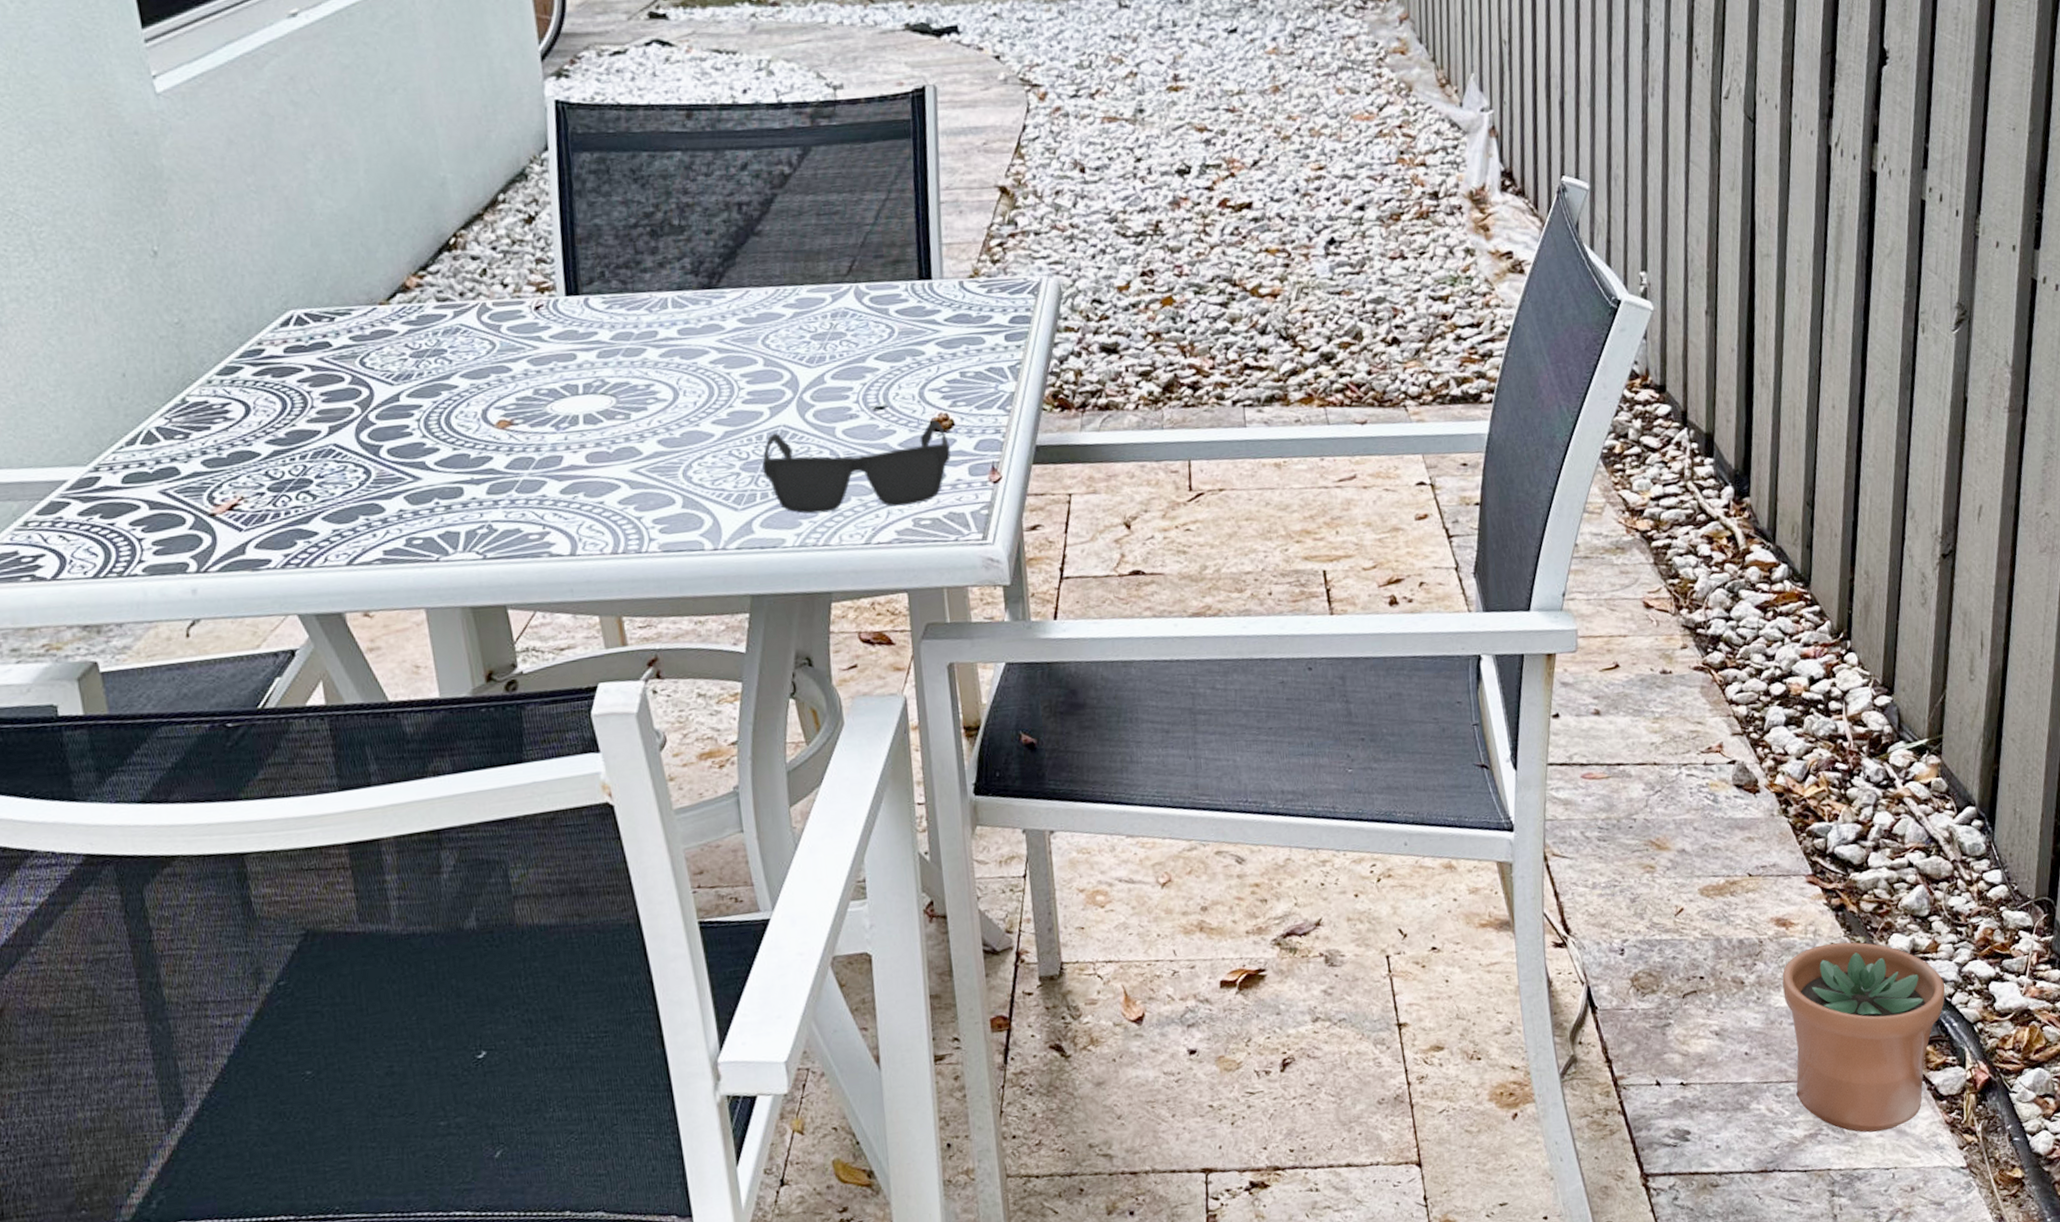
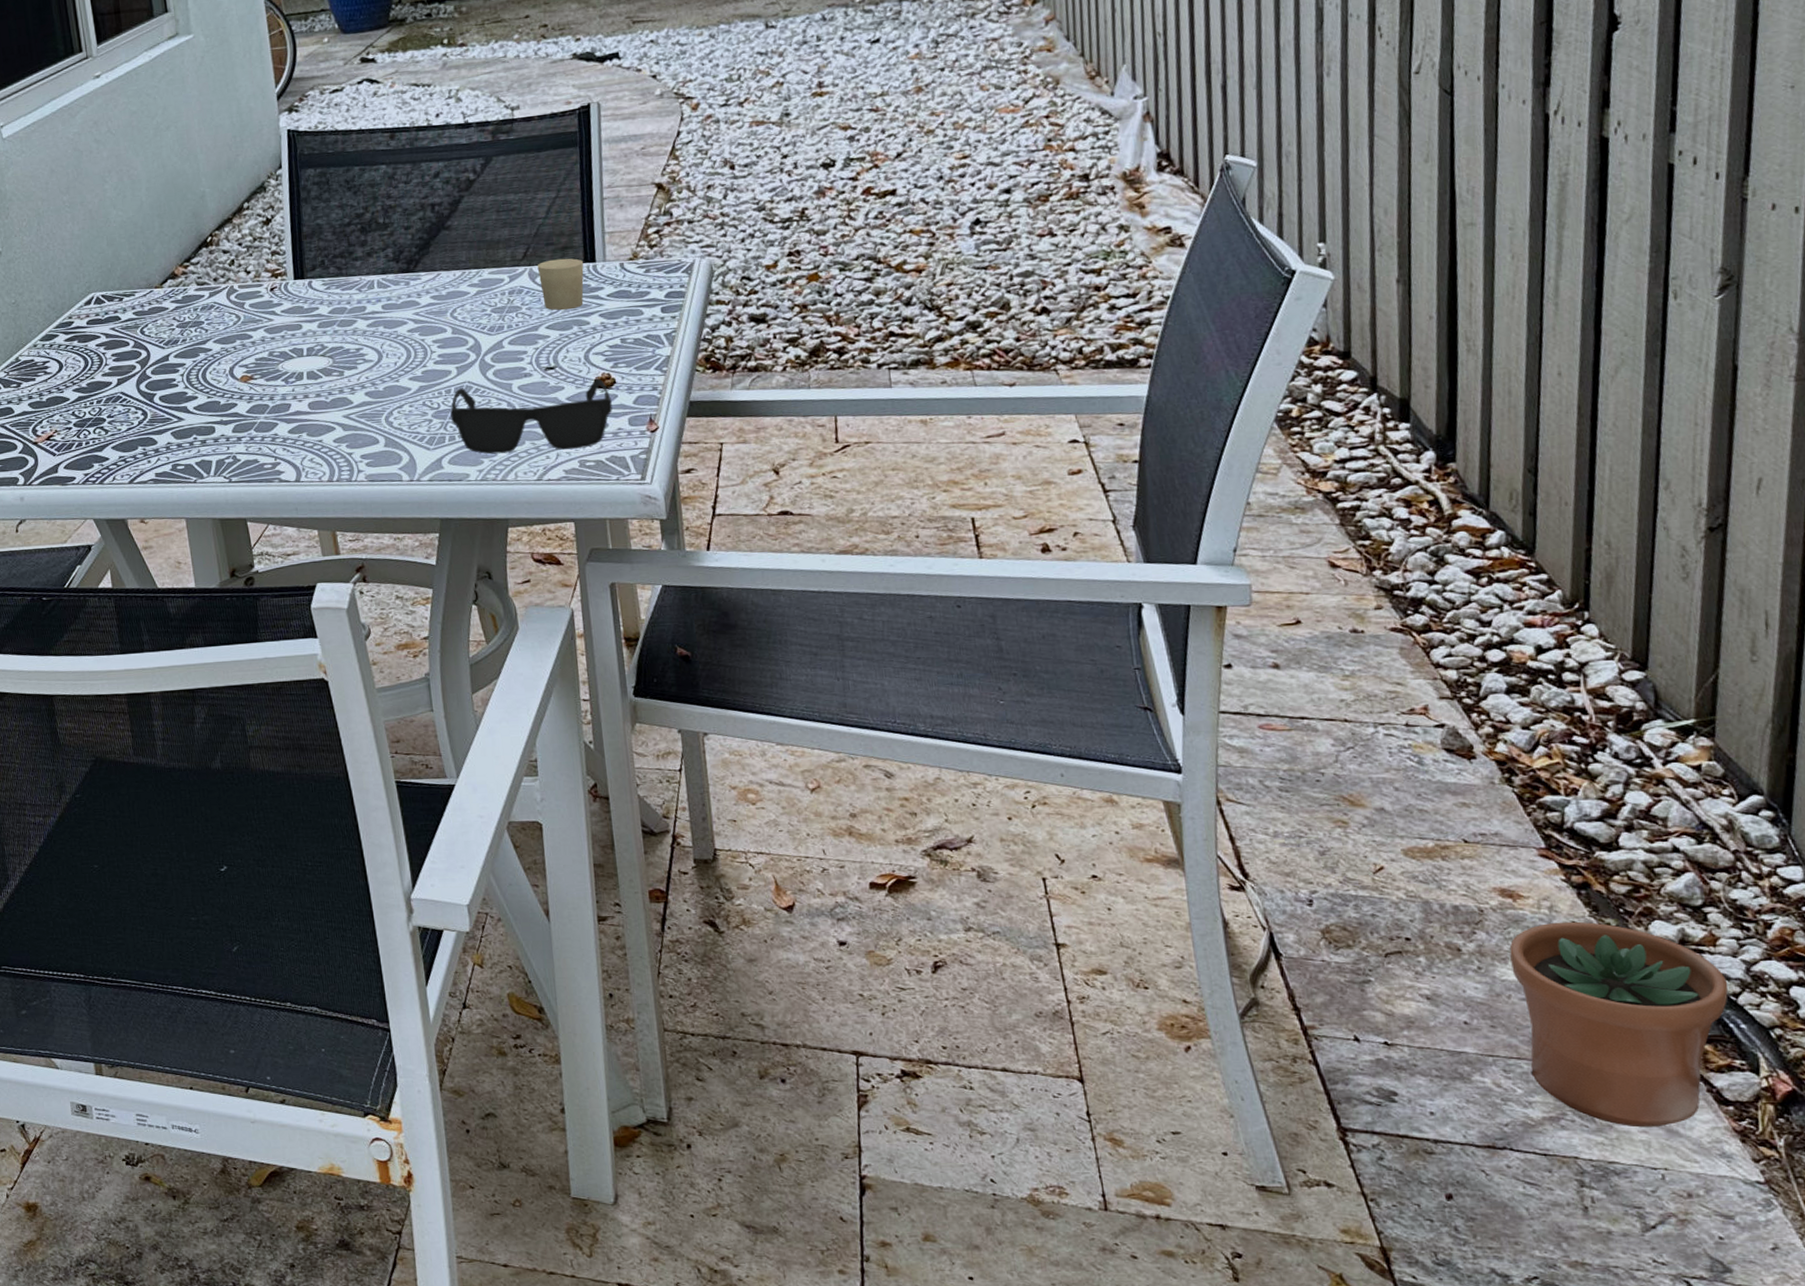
candle: none [864,274,918,338] -> present [537,258,584,311]

